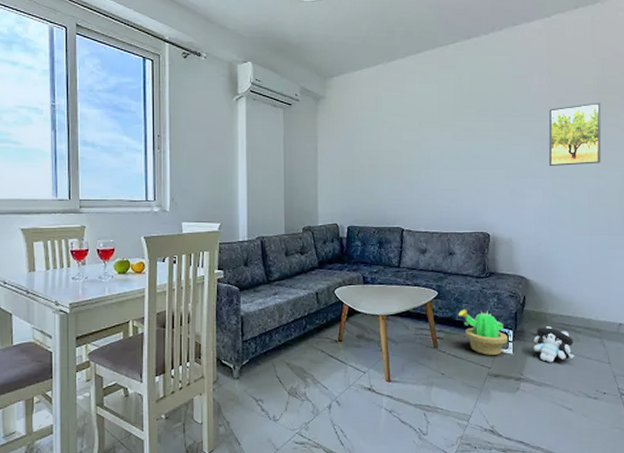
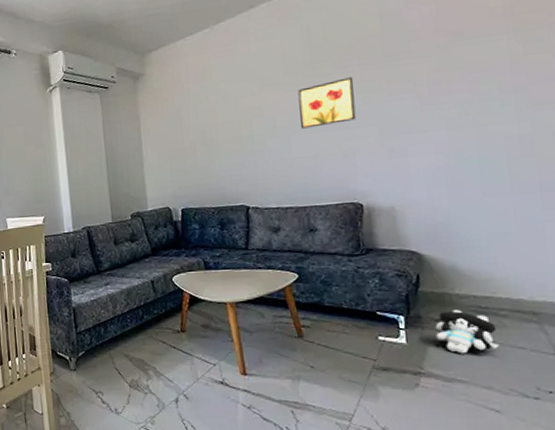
wall art: none [449,125,490,165] -> present [298,77,356,129]
decorative plant: present [458,309,508,355] -> none [326,292,398,345]
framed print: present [548,101,602,167] -> none [437,24,523,116]

